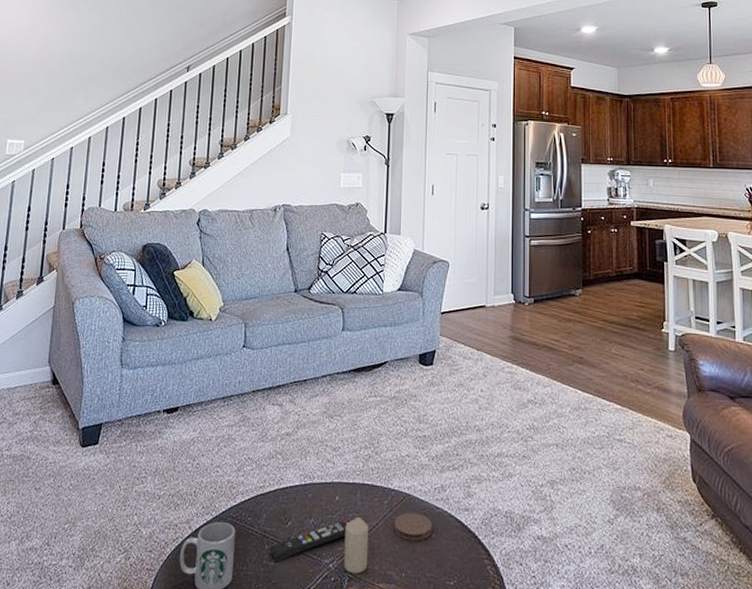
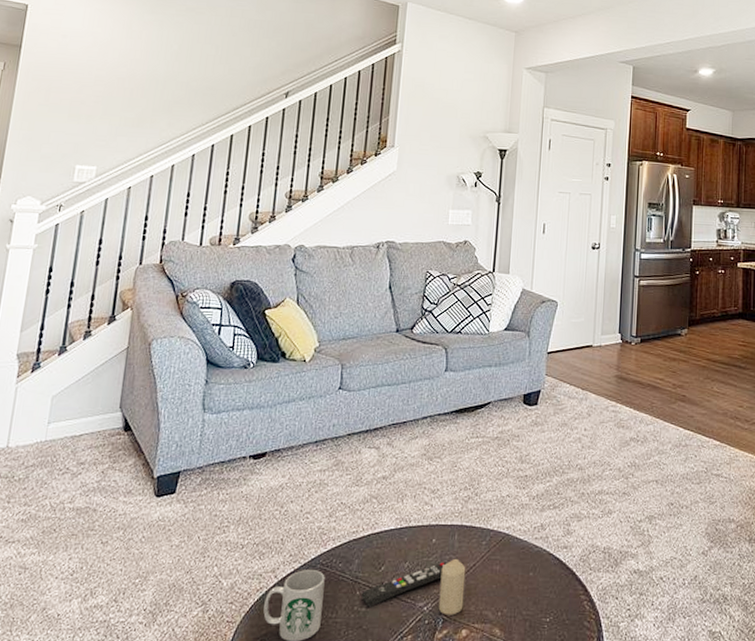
coaster: present [394,512,432,541] -> none [492,552,530,580]

